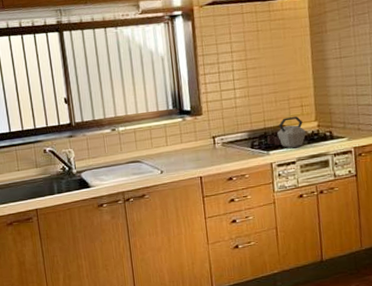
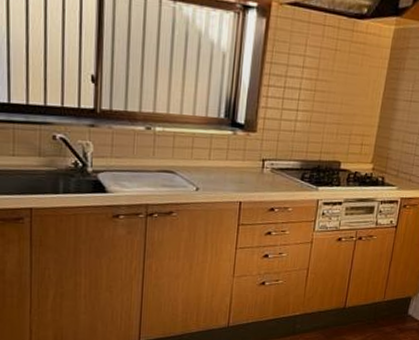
kettle: present [267,116,306,149] -> none [319,154,360,189]

